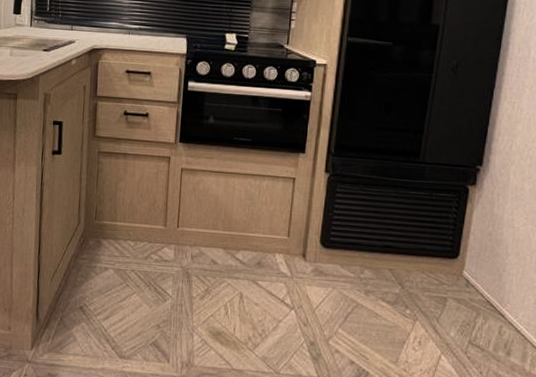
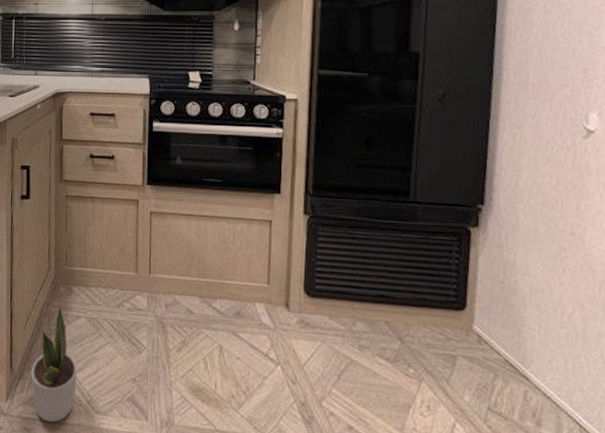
potted plant: none [57,257,104,368] -> present [30,304,78,423]

